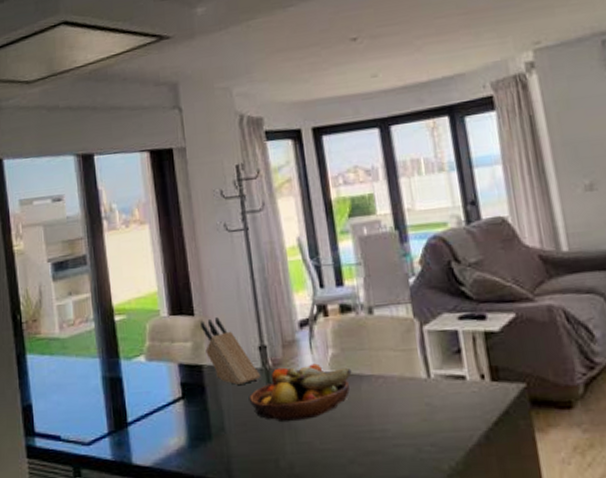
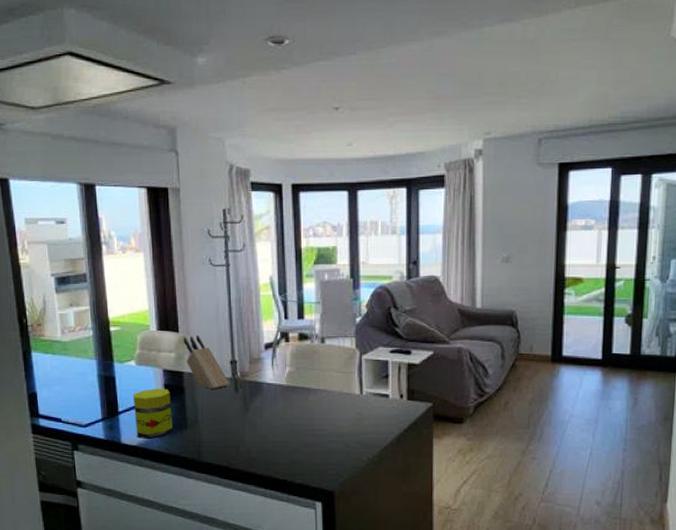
jar: none [144,388,194,458] -> present [133,389,173,440]
fruit bowl: present [248,363,352,422] -> none [219,377,303,420]

